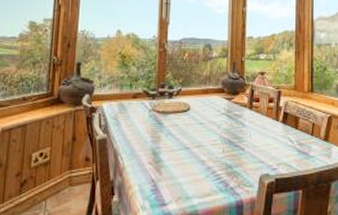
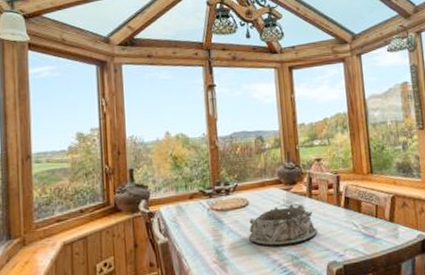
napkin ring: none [186,114,254,154] -> present [248,204,318,247]

